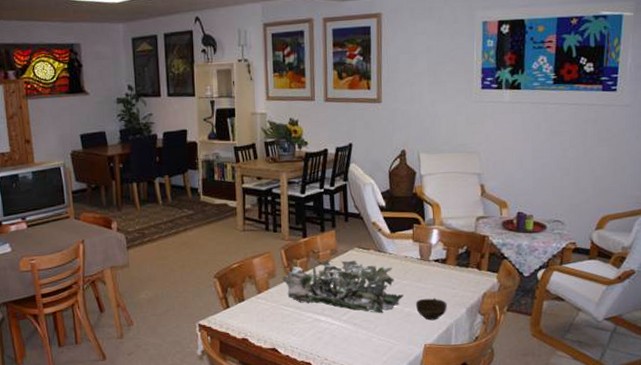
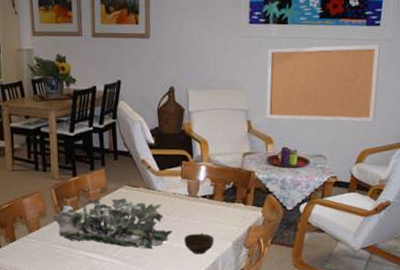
bulletin board: none [500,109,618,188] -> present [266,44,381,122]

